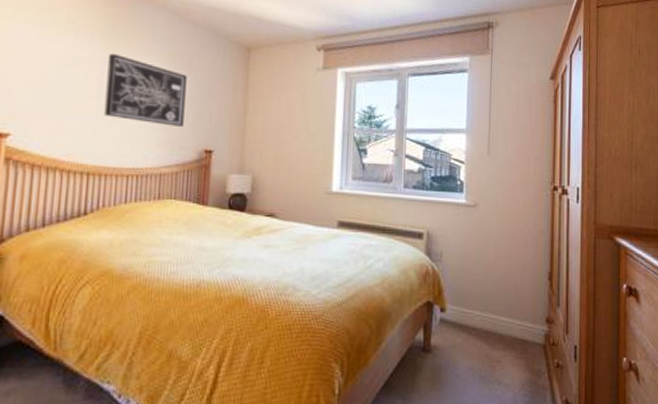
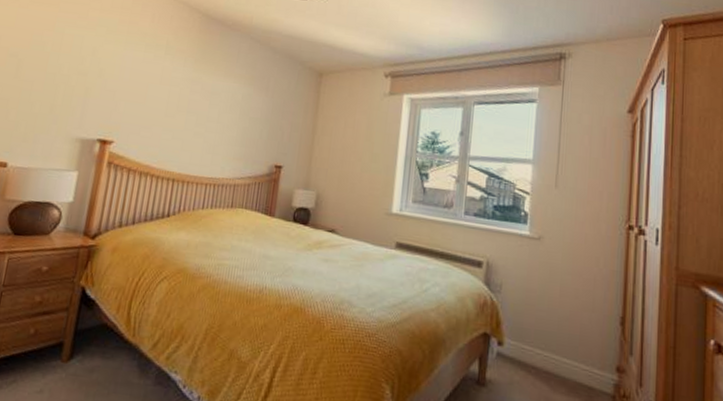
wall art: present [104,53,187,127] -> none [190,74,264,143]

